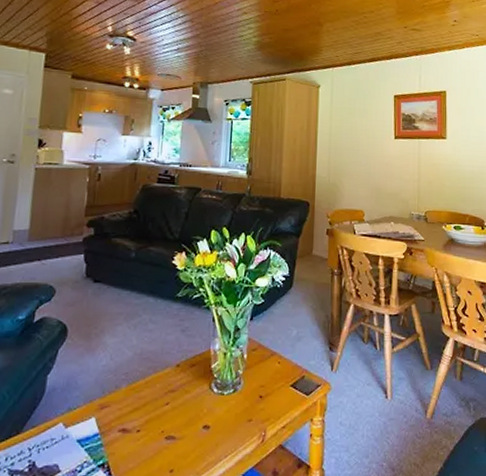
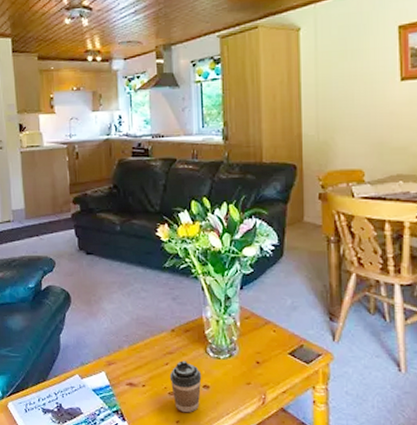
coffee cup: none [168,399,203,460] -> present [169,360,202,413]

